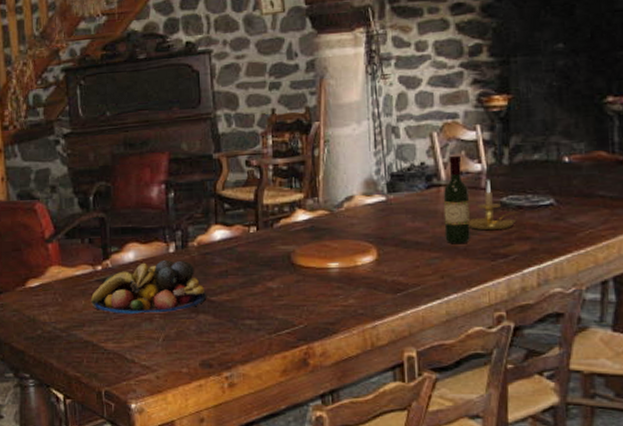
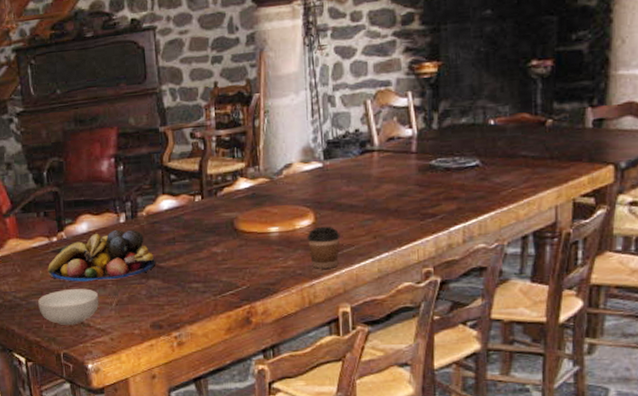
cereal bowl: none [79,322,145,361] -> present [38,289,99,326]
coffee cup: none [369,263,405,309] -> present [307,226,340,269]
wine bottle: present [443,155,471,244] -> none [376,121,402,206]
candle holder: present [468,180,521,231] -> none [399,144,448,192]

